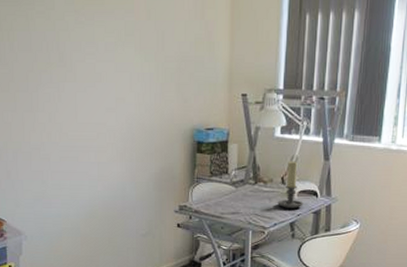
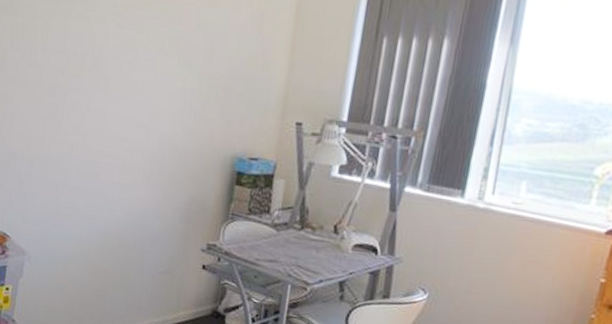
candle holder: present [278,161,304,209] -> none [326,207,359,265]

